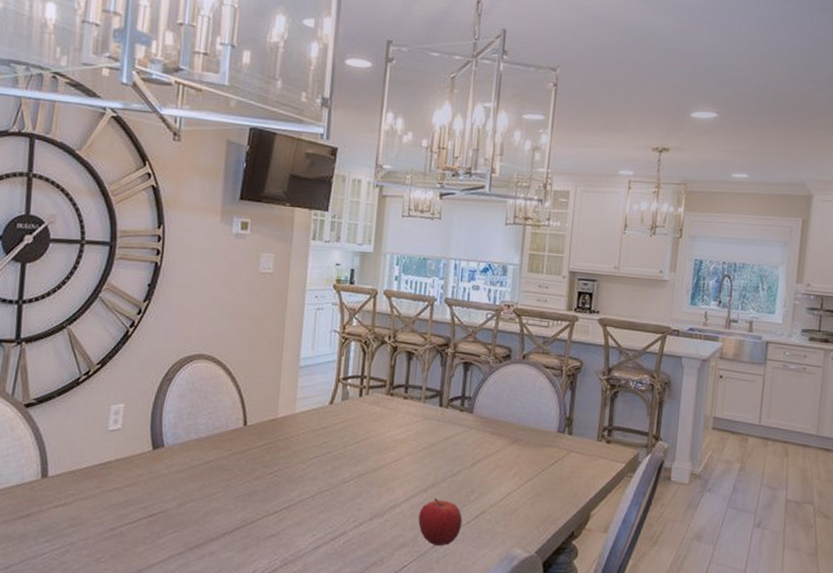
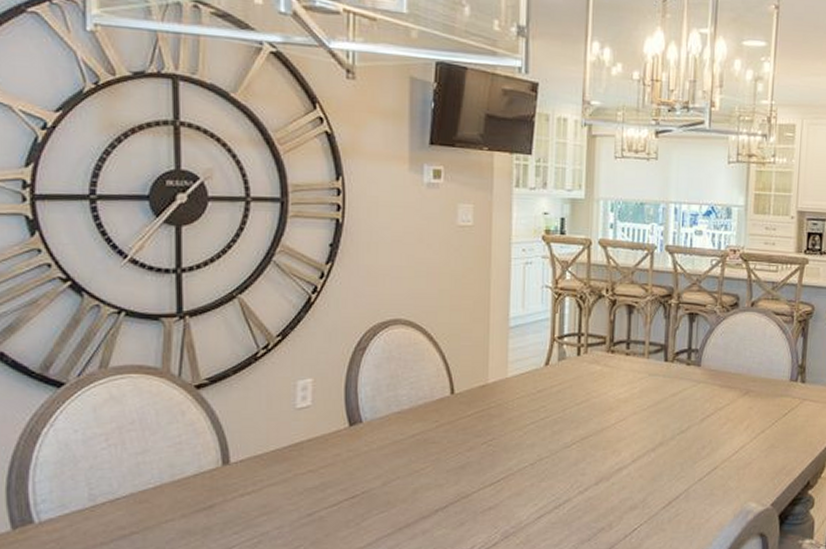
fruit: present [418,497,463,546] -> none [647,456,694,506]

